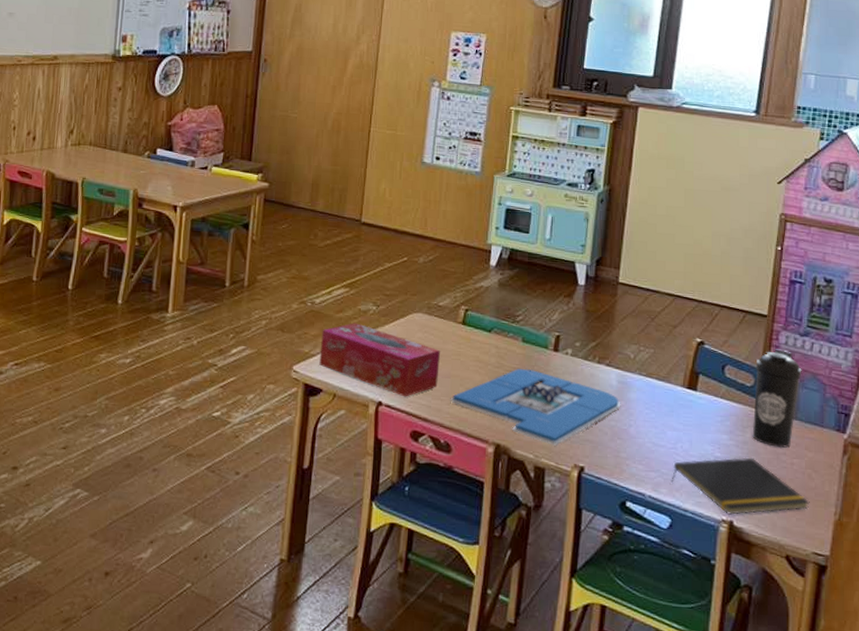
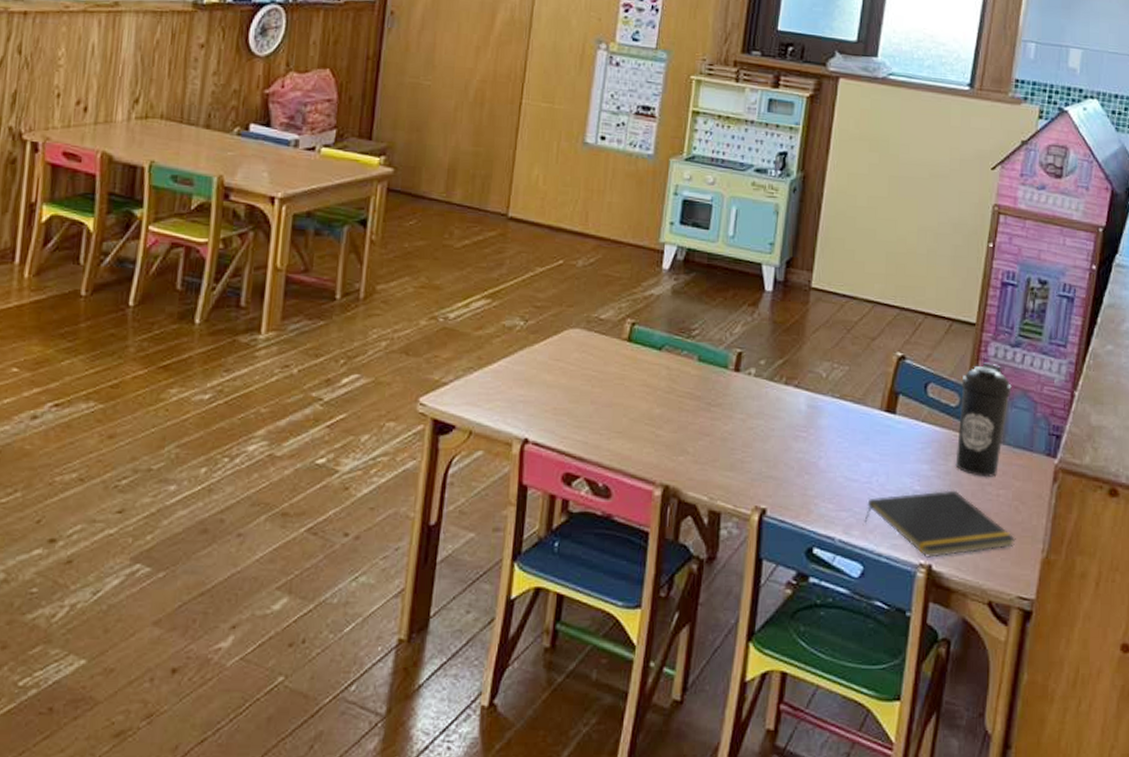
tissue box: present [319,323,441,397] -> none [452,342,602,432]
board game: present [450,369,621,446] -> none [611,394,810,485]

